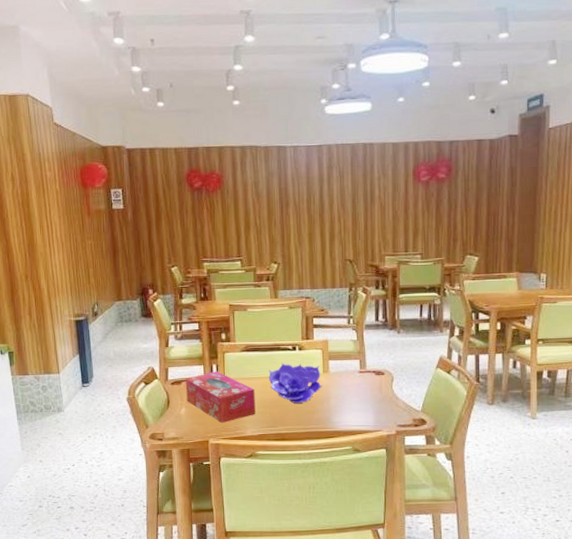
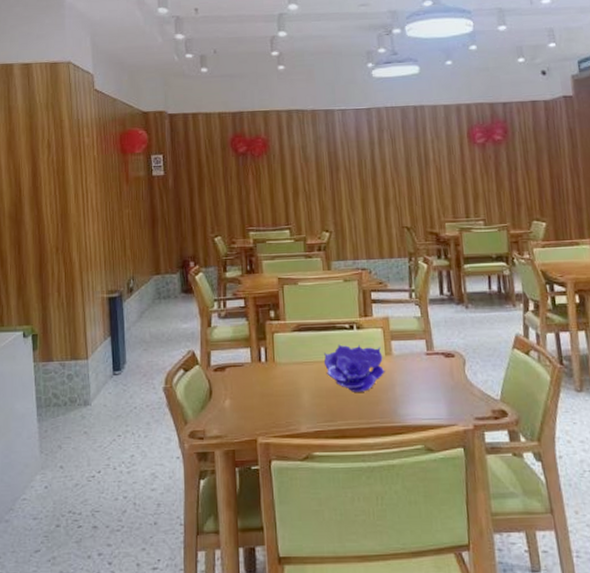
tissue box: present [186,371,256,423] -> none [230,355,311,417]

